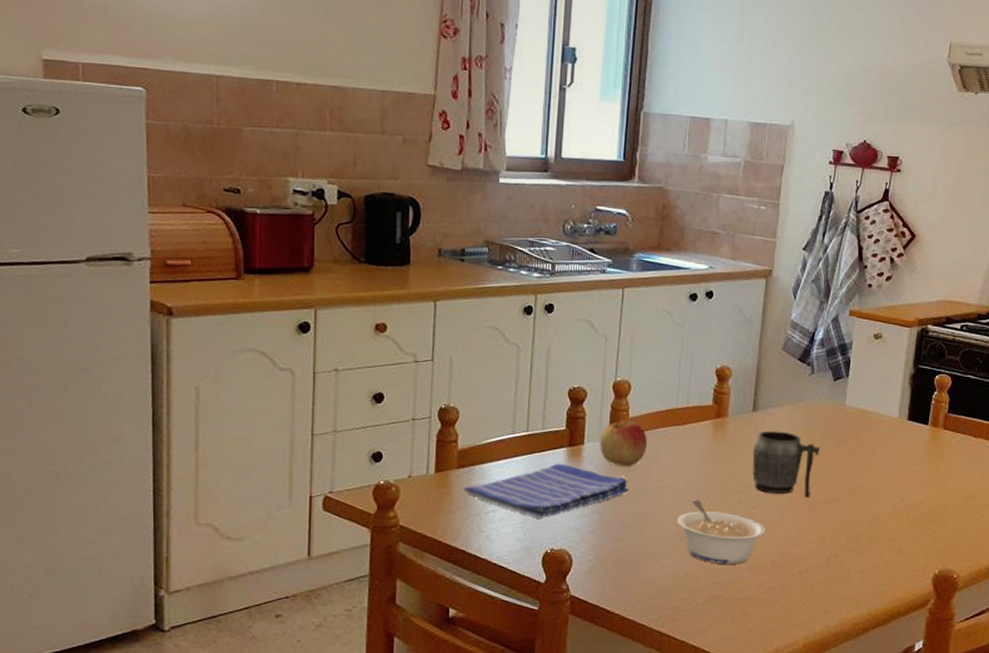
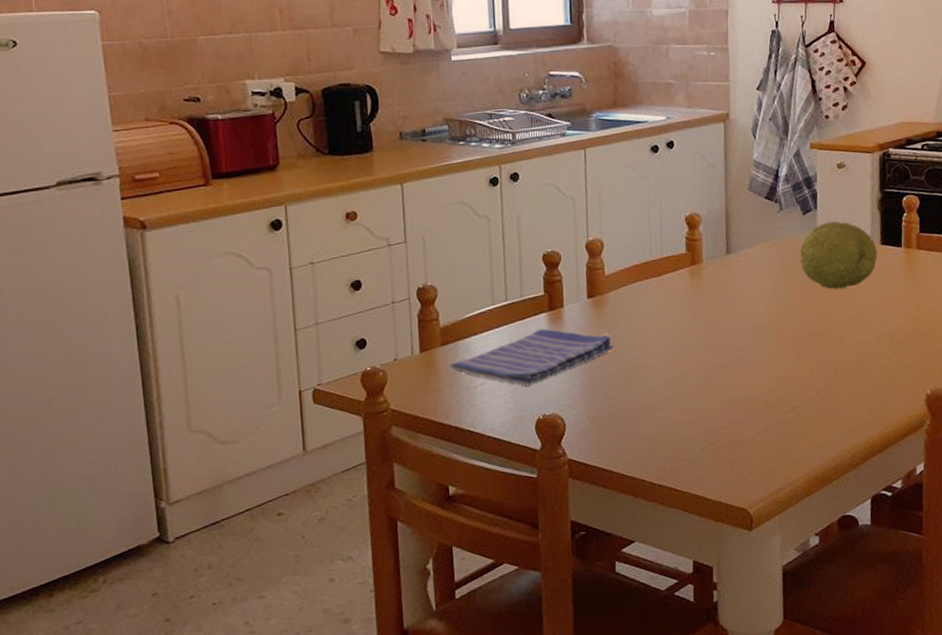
apple: present [600,419,647,467] -> none [579,277,626,324]
legume: present [676,499,766,565] -> none [664,348,754,410]
mug: present [752,430,820,498] -> none [731,270,798,334]
fruit: none [825,390,903,459] -> present [800,221,877,289]

